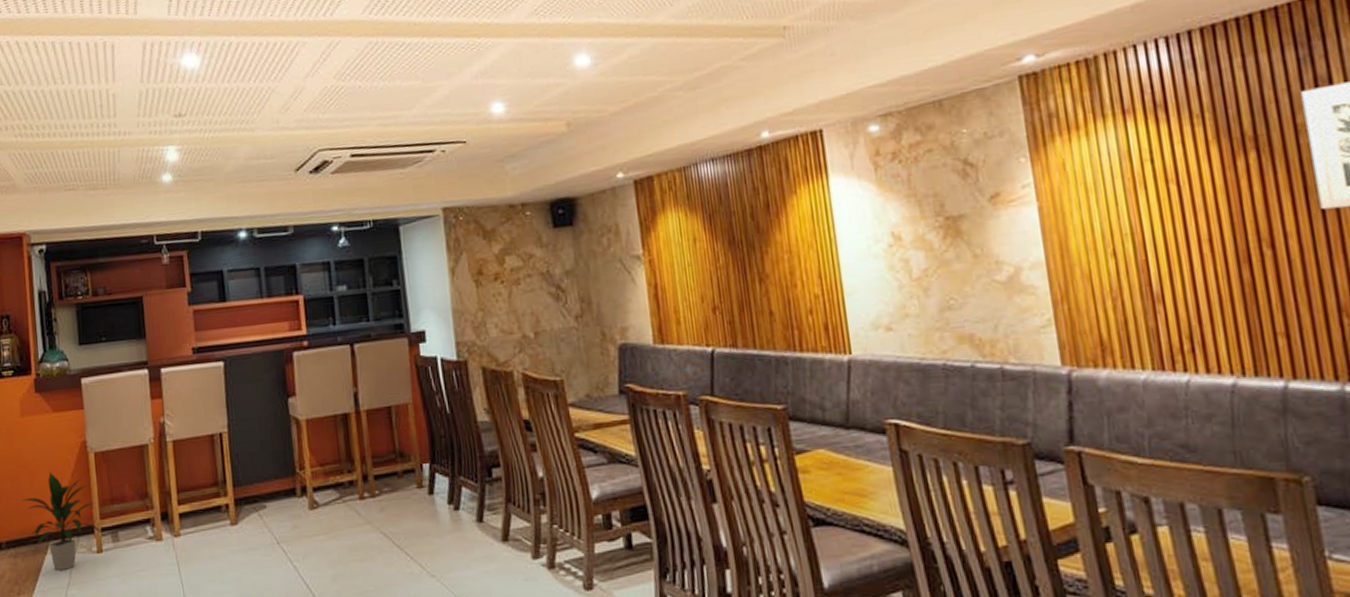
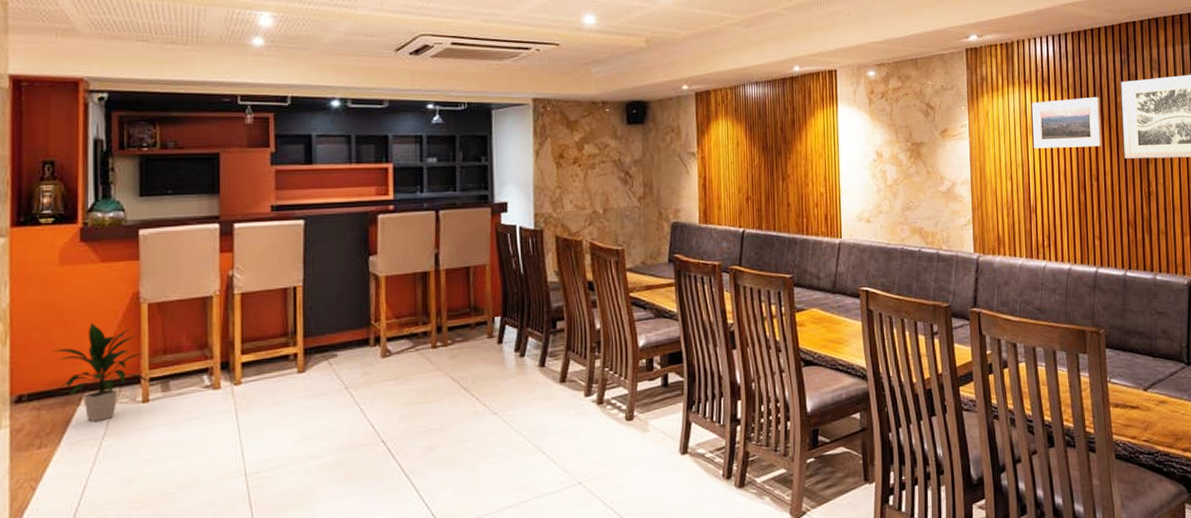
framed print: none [1139,118,1274,208] -> present [1032,96,1101,149]

